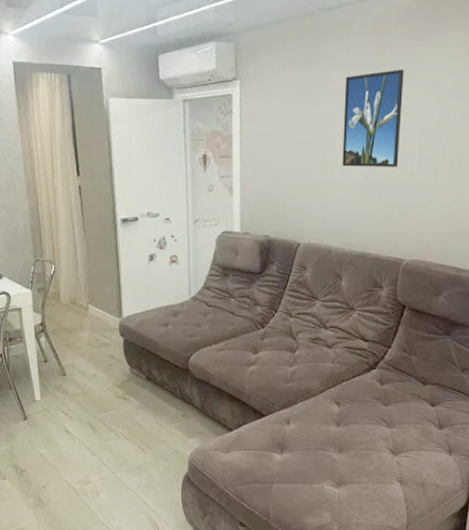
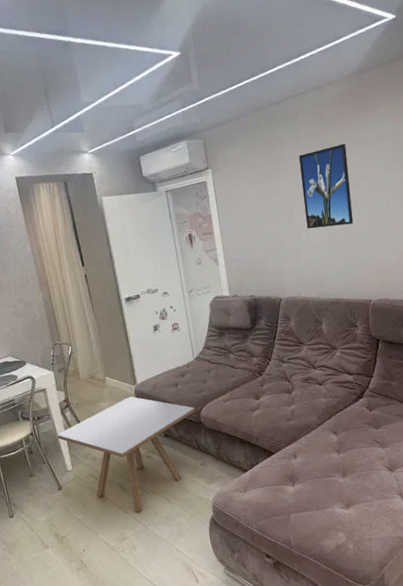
side table: none [28,330,184,457] -> present [57,396,195,513]

